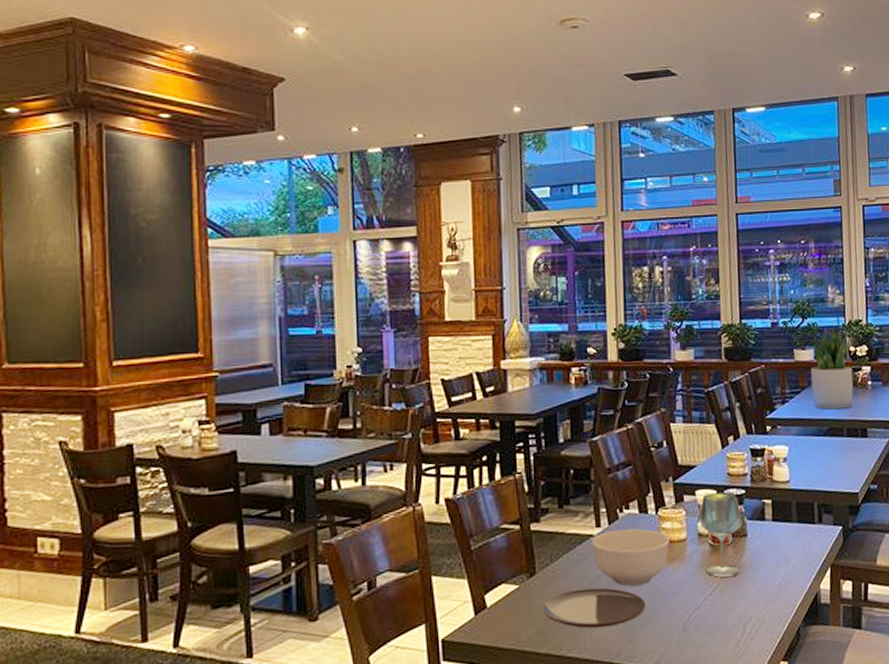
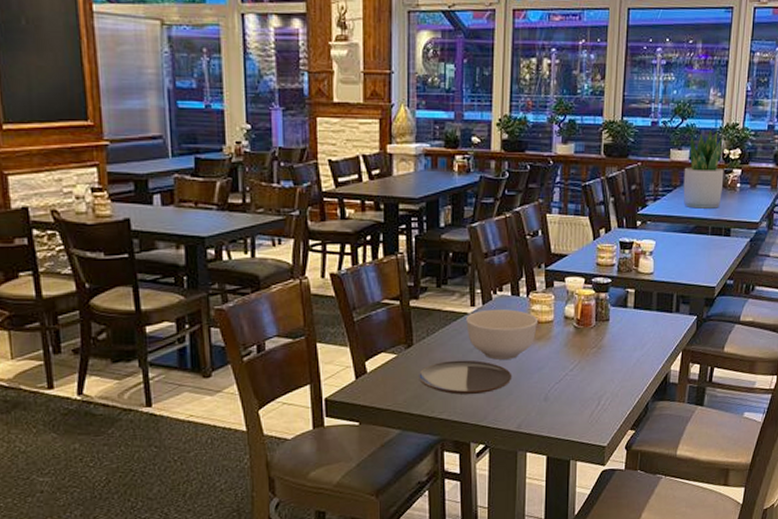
wine glass: present [699,492,742,578] -> none [567,281,606,357]

